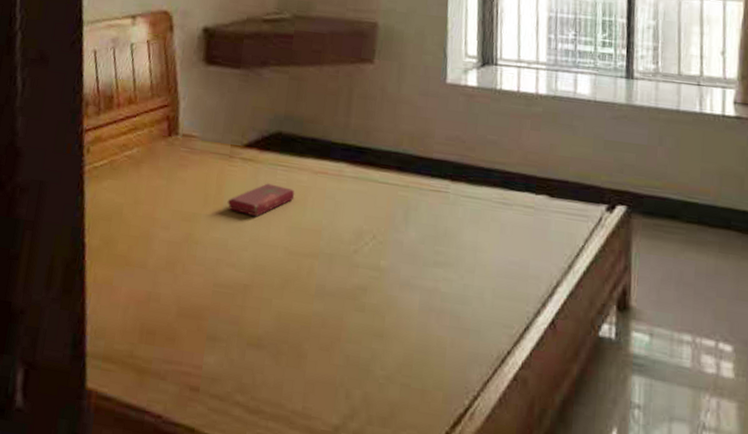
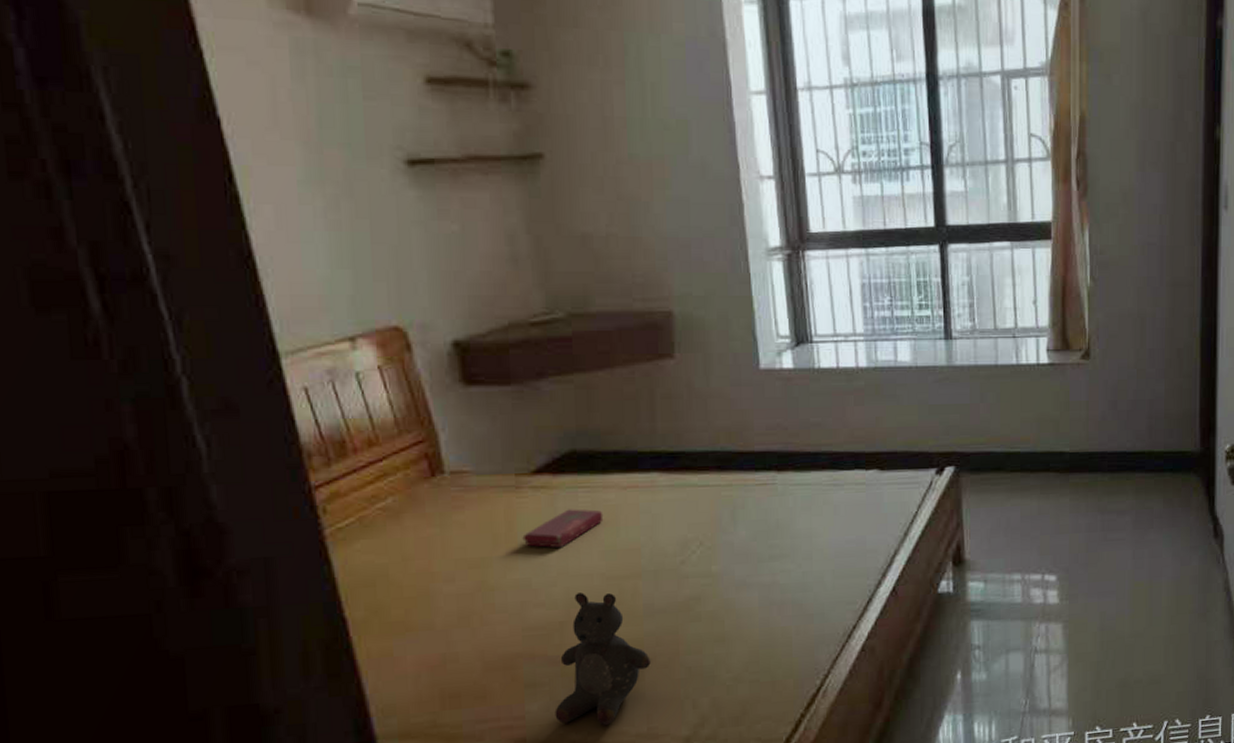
stuffed bear: none [226,261,315,394] -> present [555,592,651,725]

